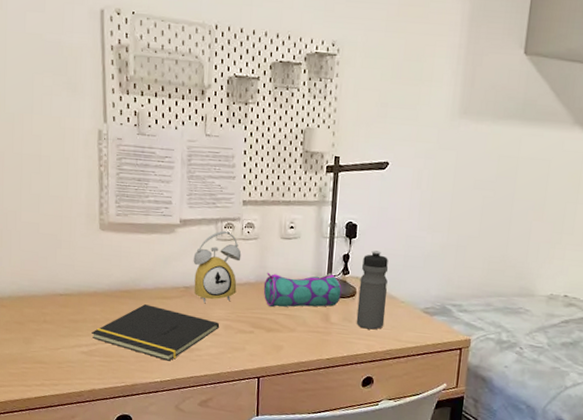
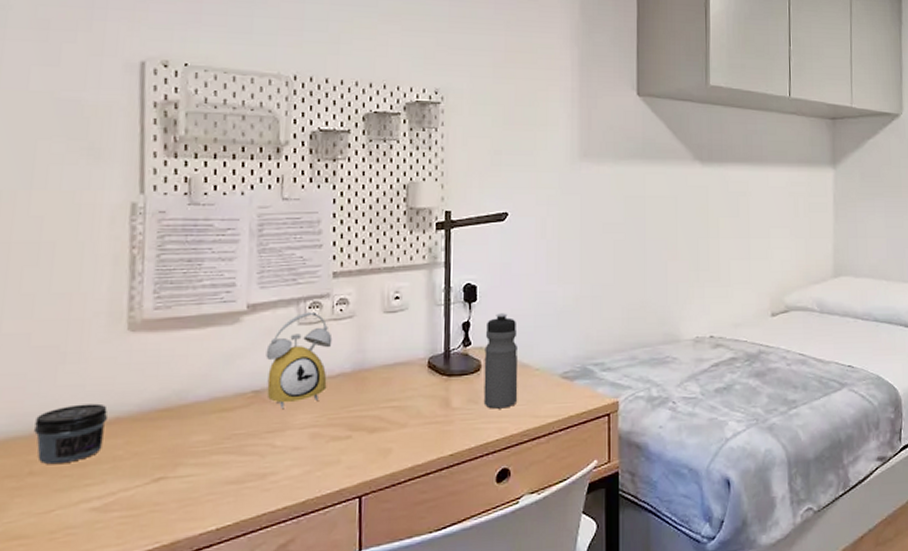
jar: none [44,278,90,319] -> present [33,403,109,465]
notepad: present [92,304,220,361] -> none [108,423,304,498]
pencil case: present [263,272,342,308] -> none [363,347,463,401]

